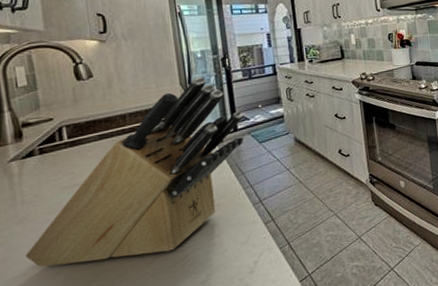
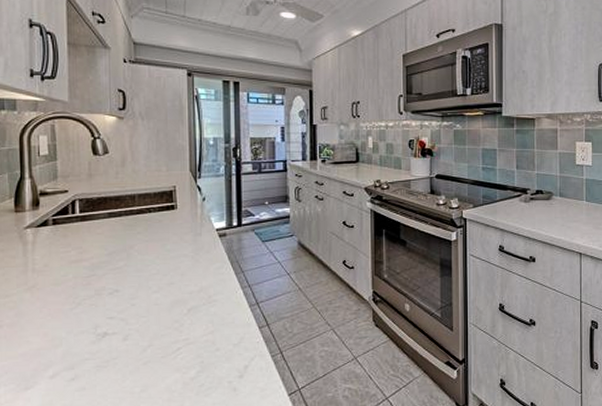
knife block: present [26,76,244,267] -> none [31,165,249,341]

